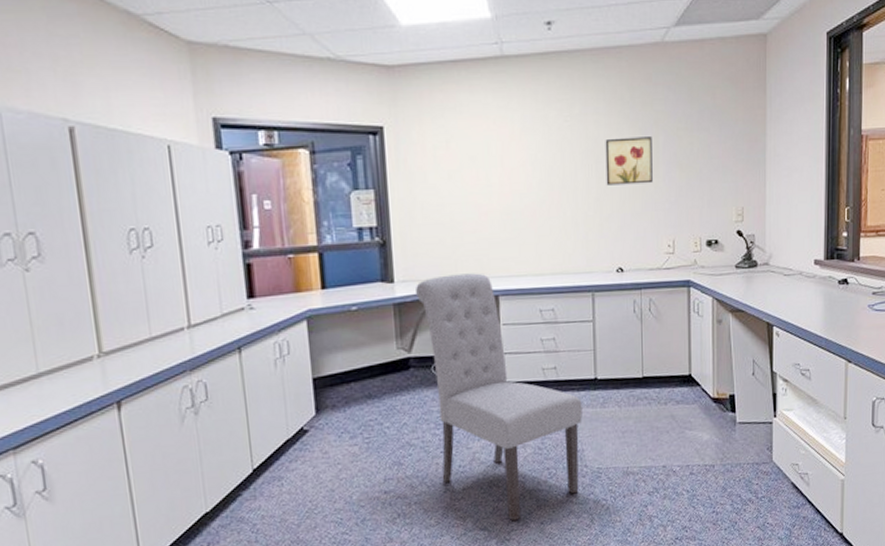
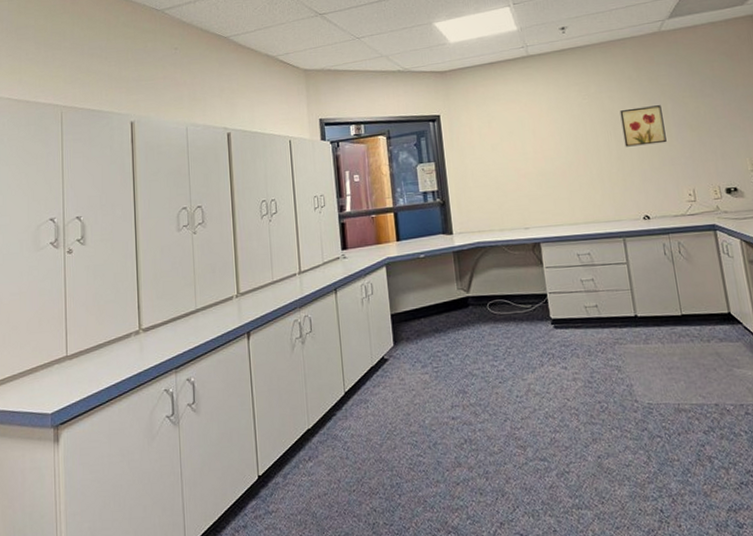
chair: present [416,273,582,521] -> none [470,224,632,454]

